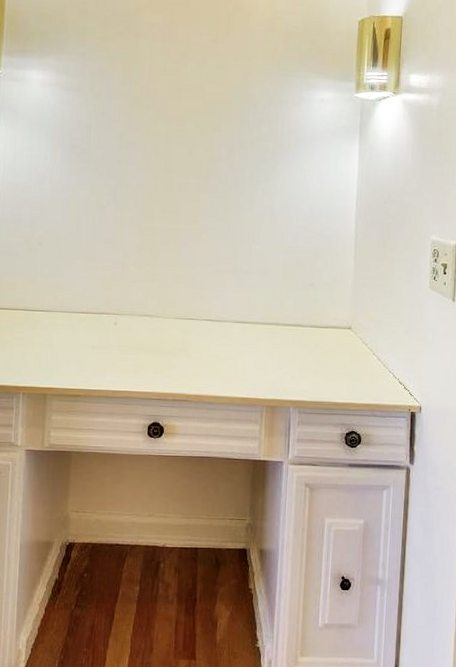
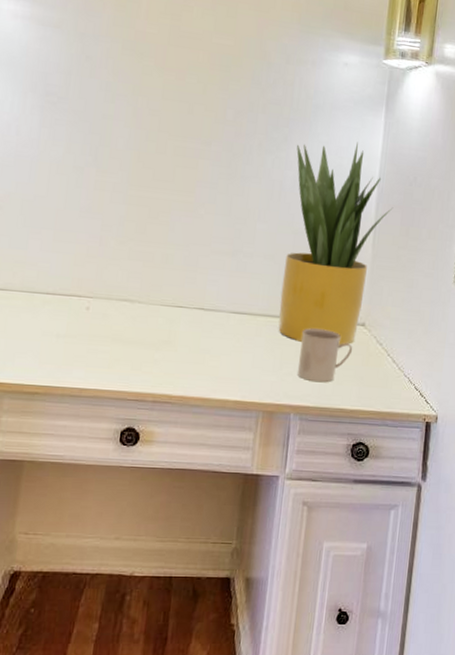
planter: none [275,168,370,347] -> present [278,142,392,345]
mug: none [294,333,342,380] -> present [297,328,353,383]

